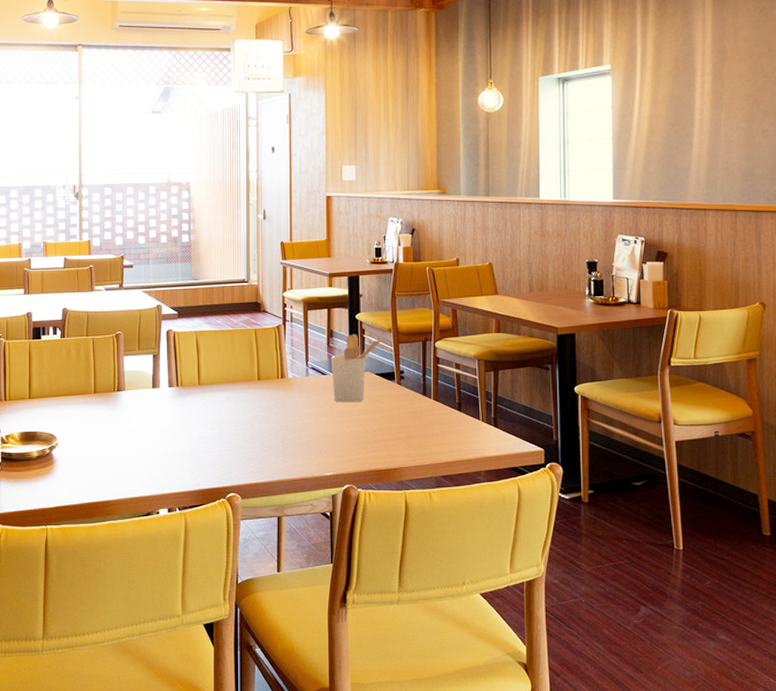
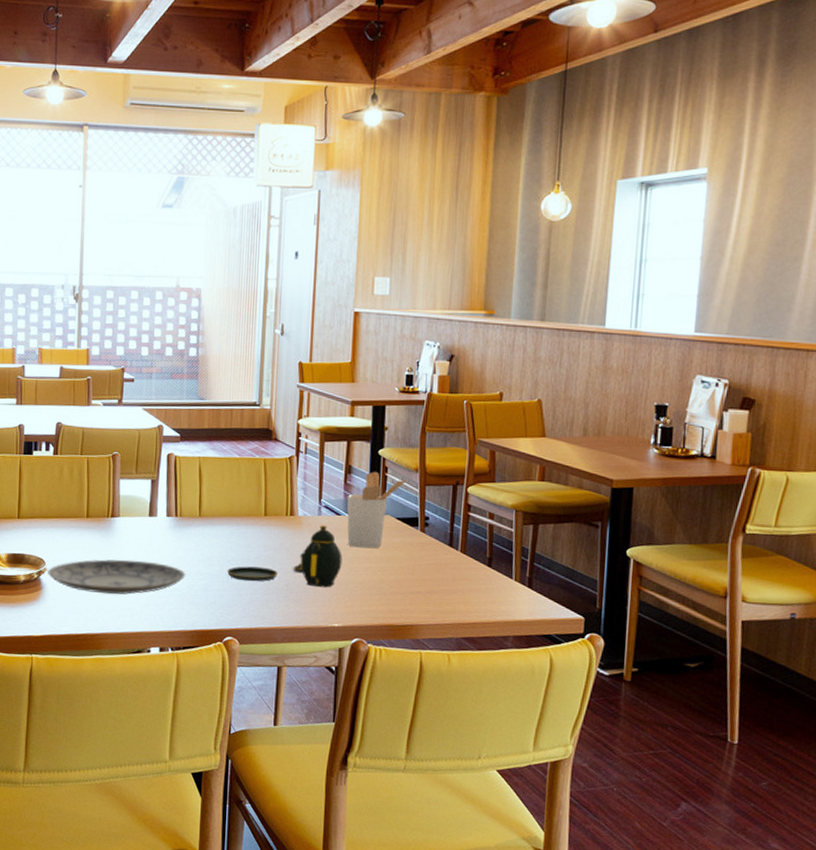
plate: none [58,429,189,463] -> present [47,559,186,595]
teapot: none [227,385,330,441] -> present [227,525,342,588]

